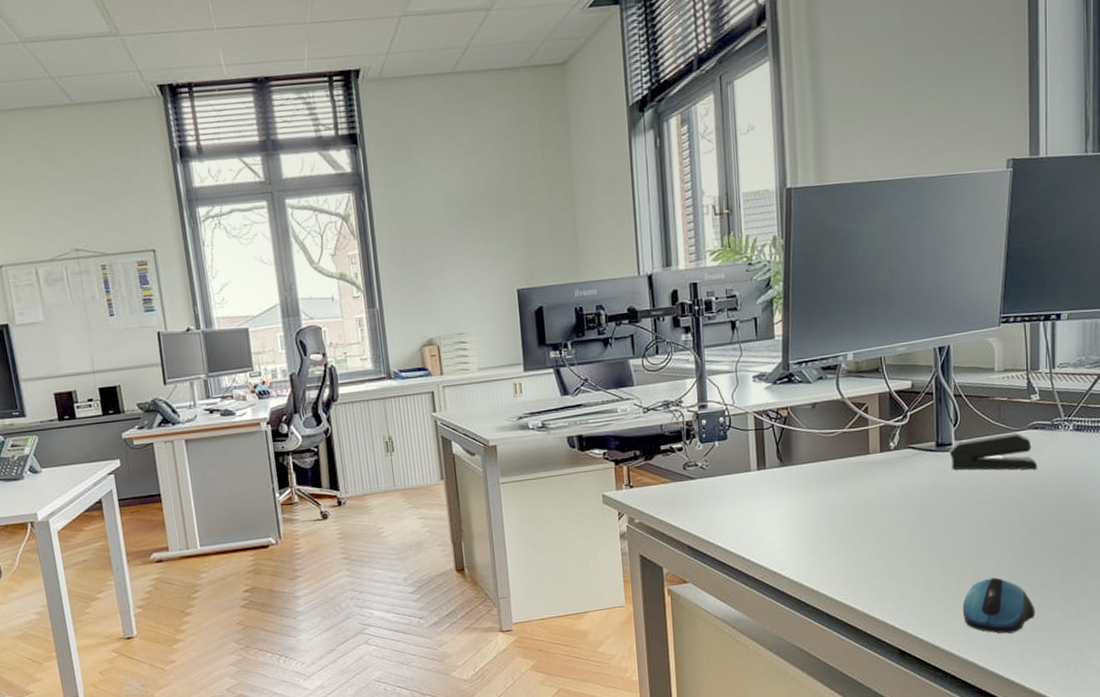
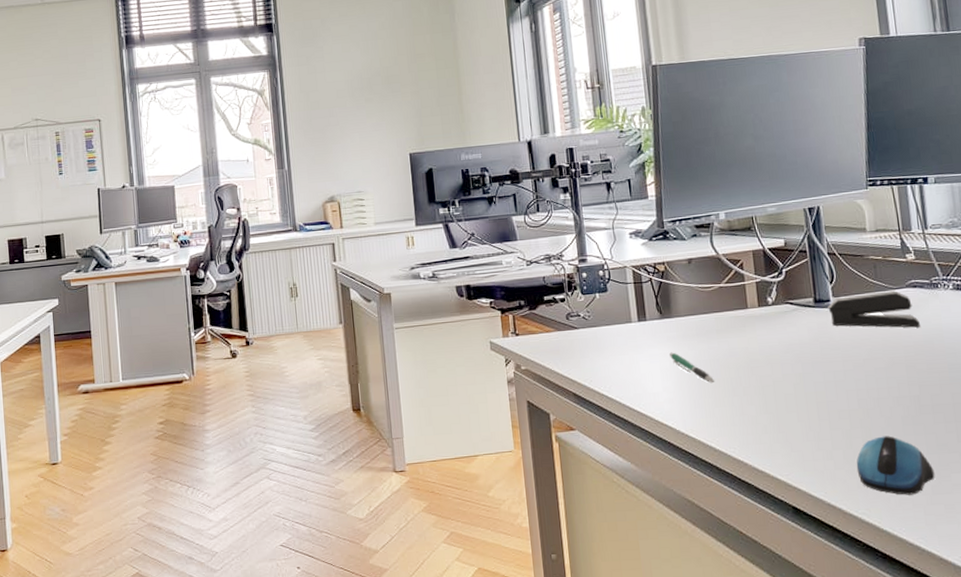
pen: none [788,501,831,531] -> present [669,352,714,383]

